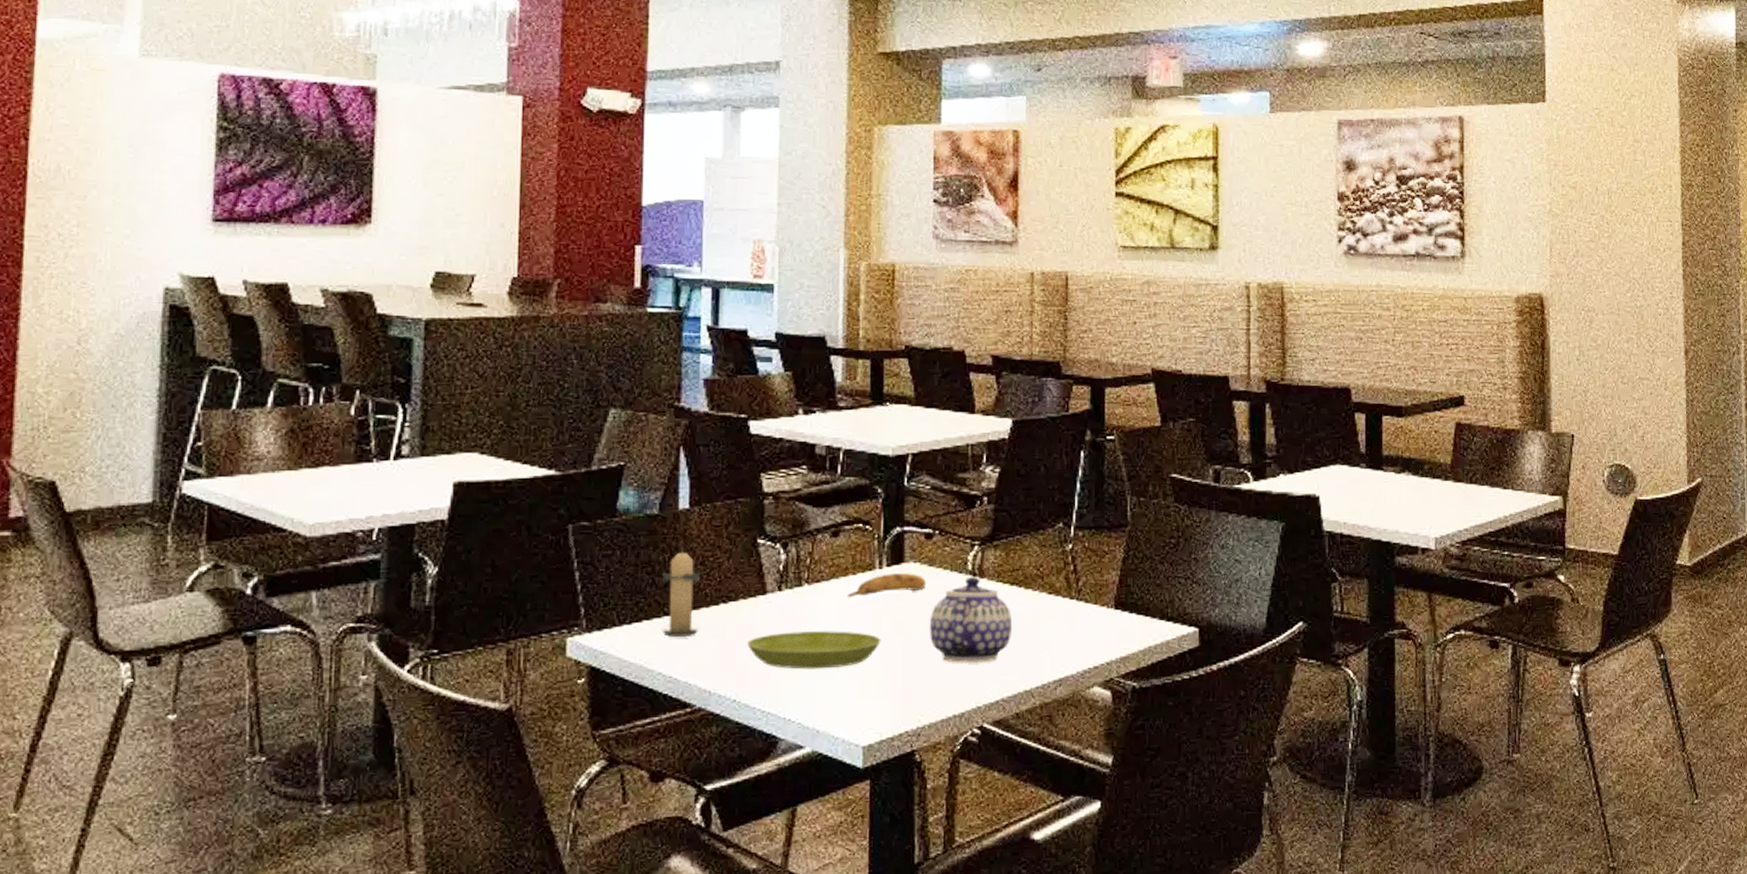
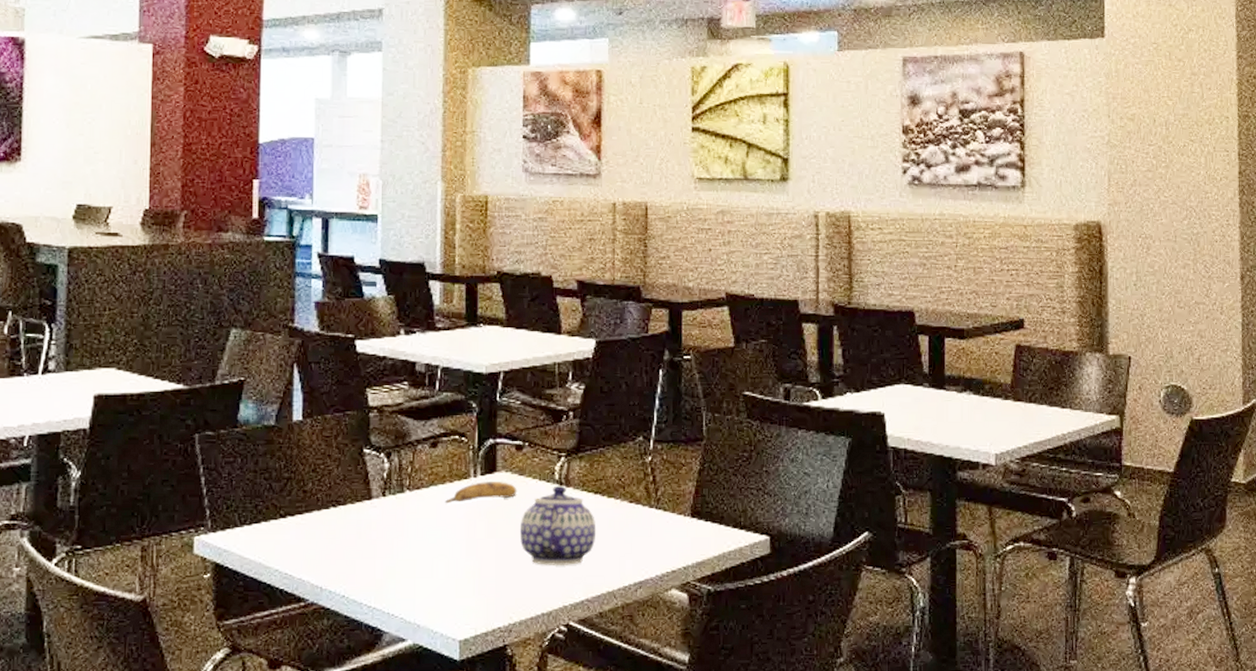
candle: present [661,546,701,637] -> none [278,455,313,537]
saucer: present [747,630,881,670] -> none [355,533,476,569]

